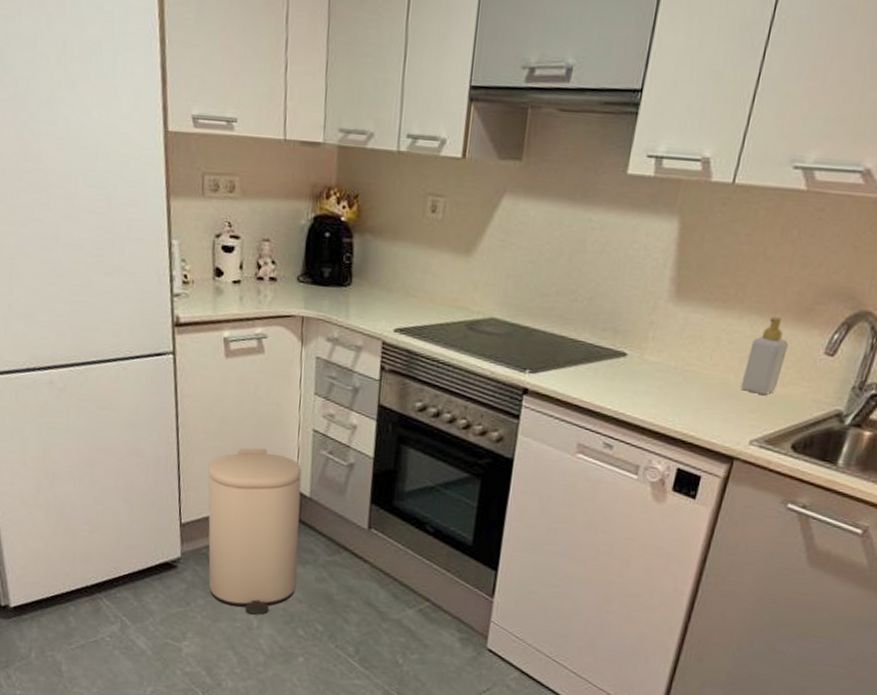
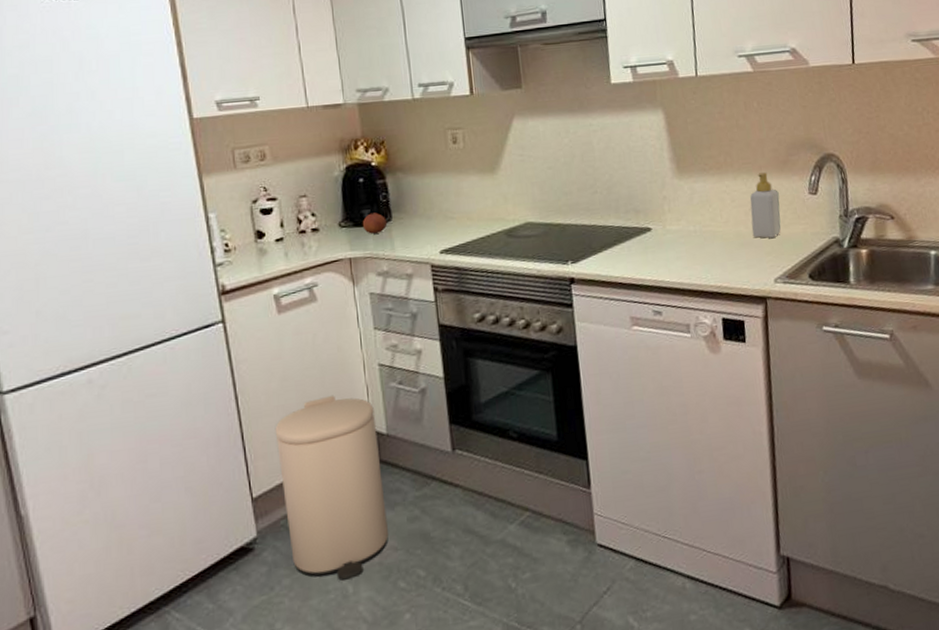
fruit: none [320,273,347,296] -> present [362,212,388,234]

